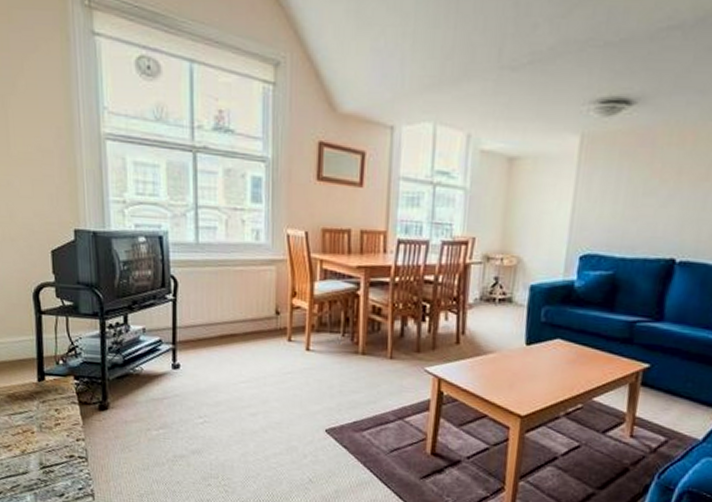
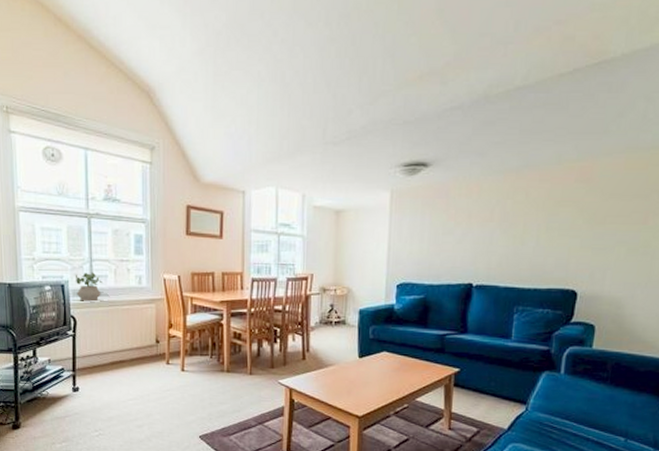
potted plant: none [177,222,210,260] -> present [76,272,102,302]

